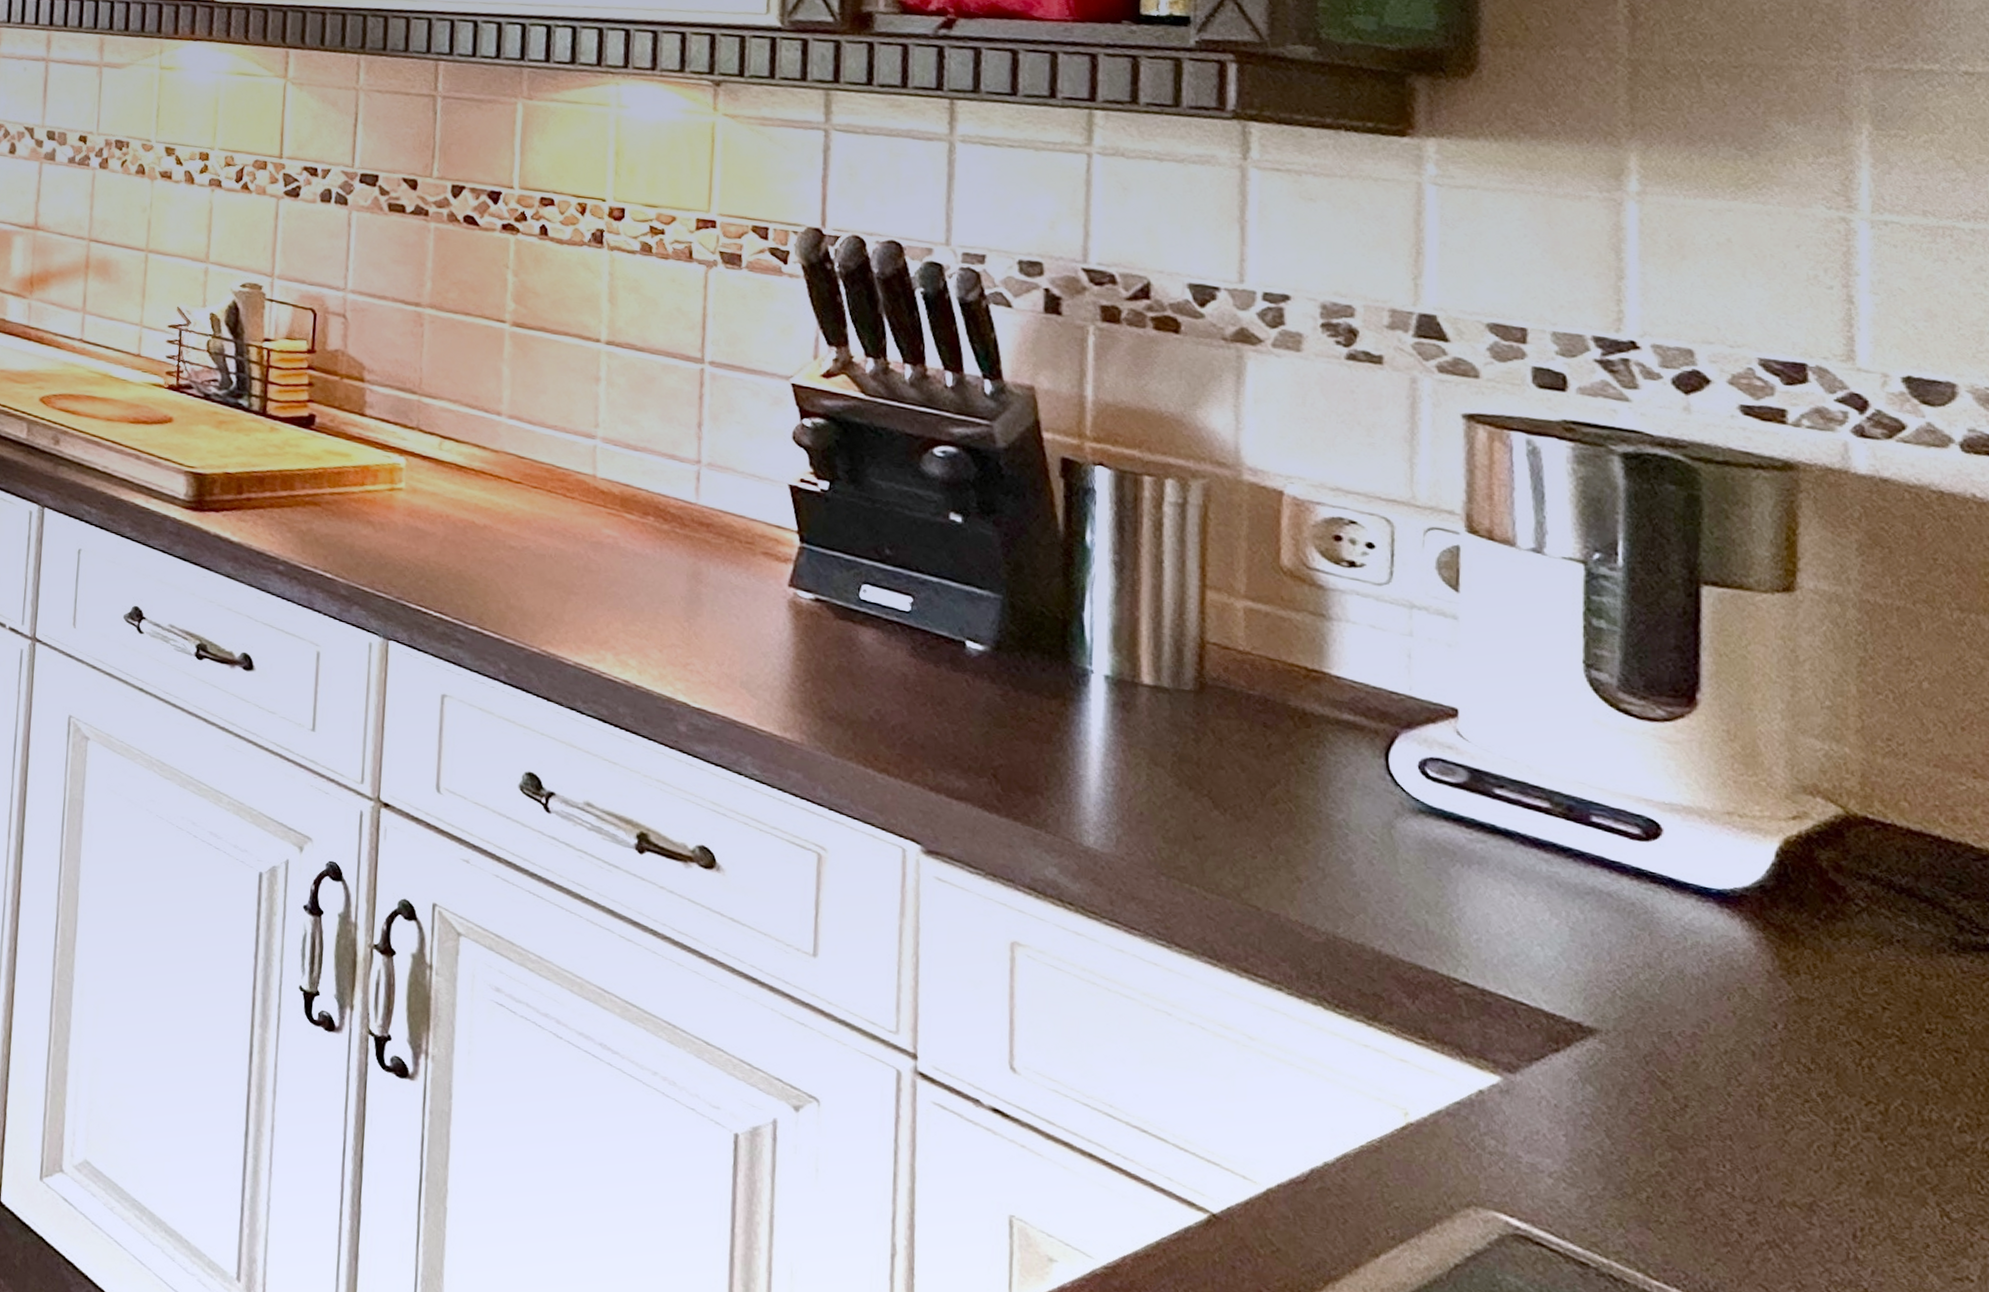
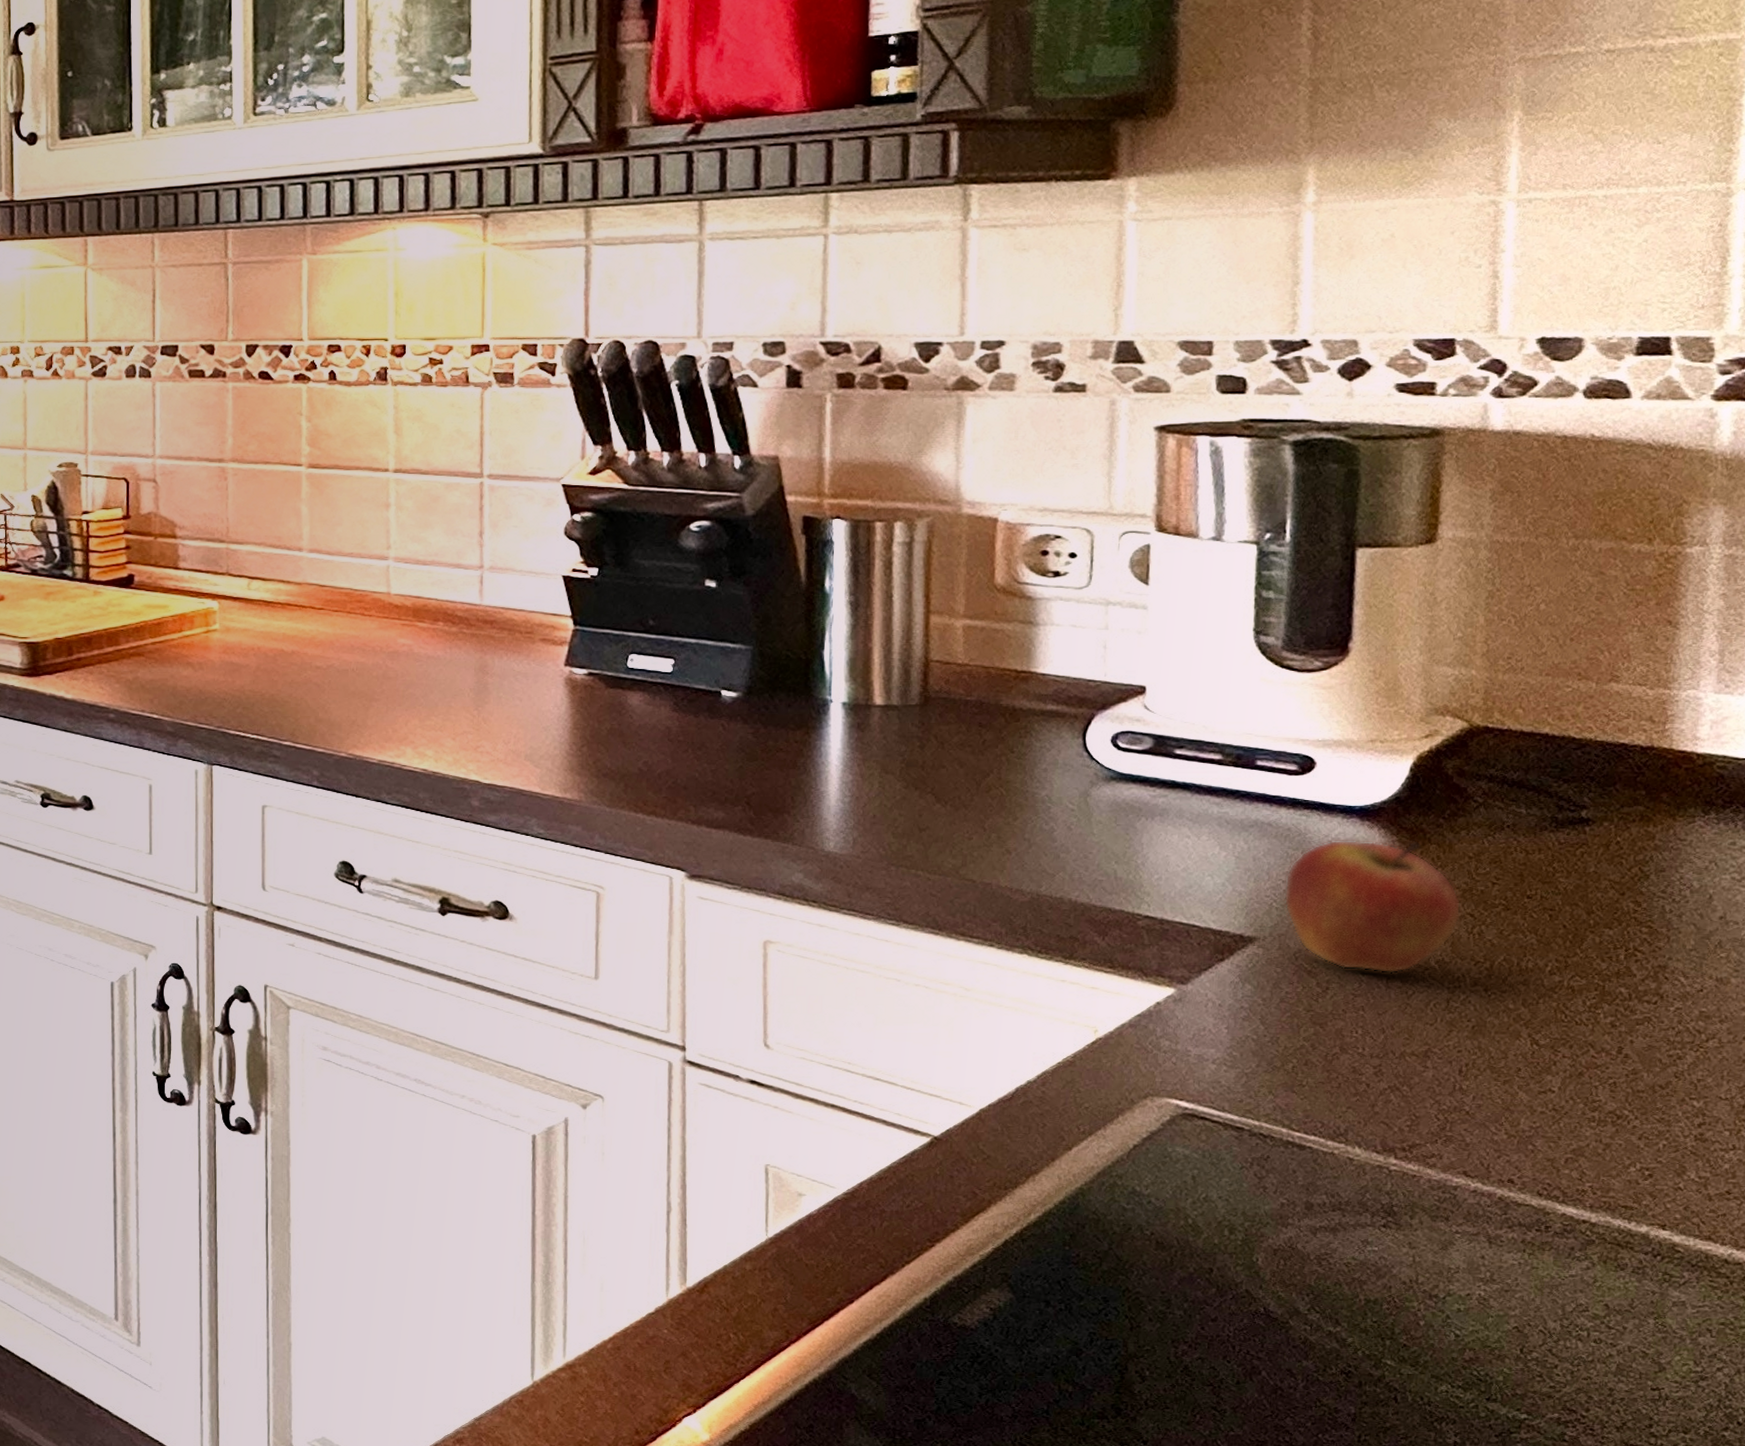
fruit: none [1629,925,1847,1101] -> present [1283,840,1462,974]

